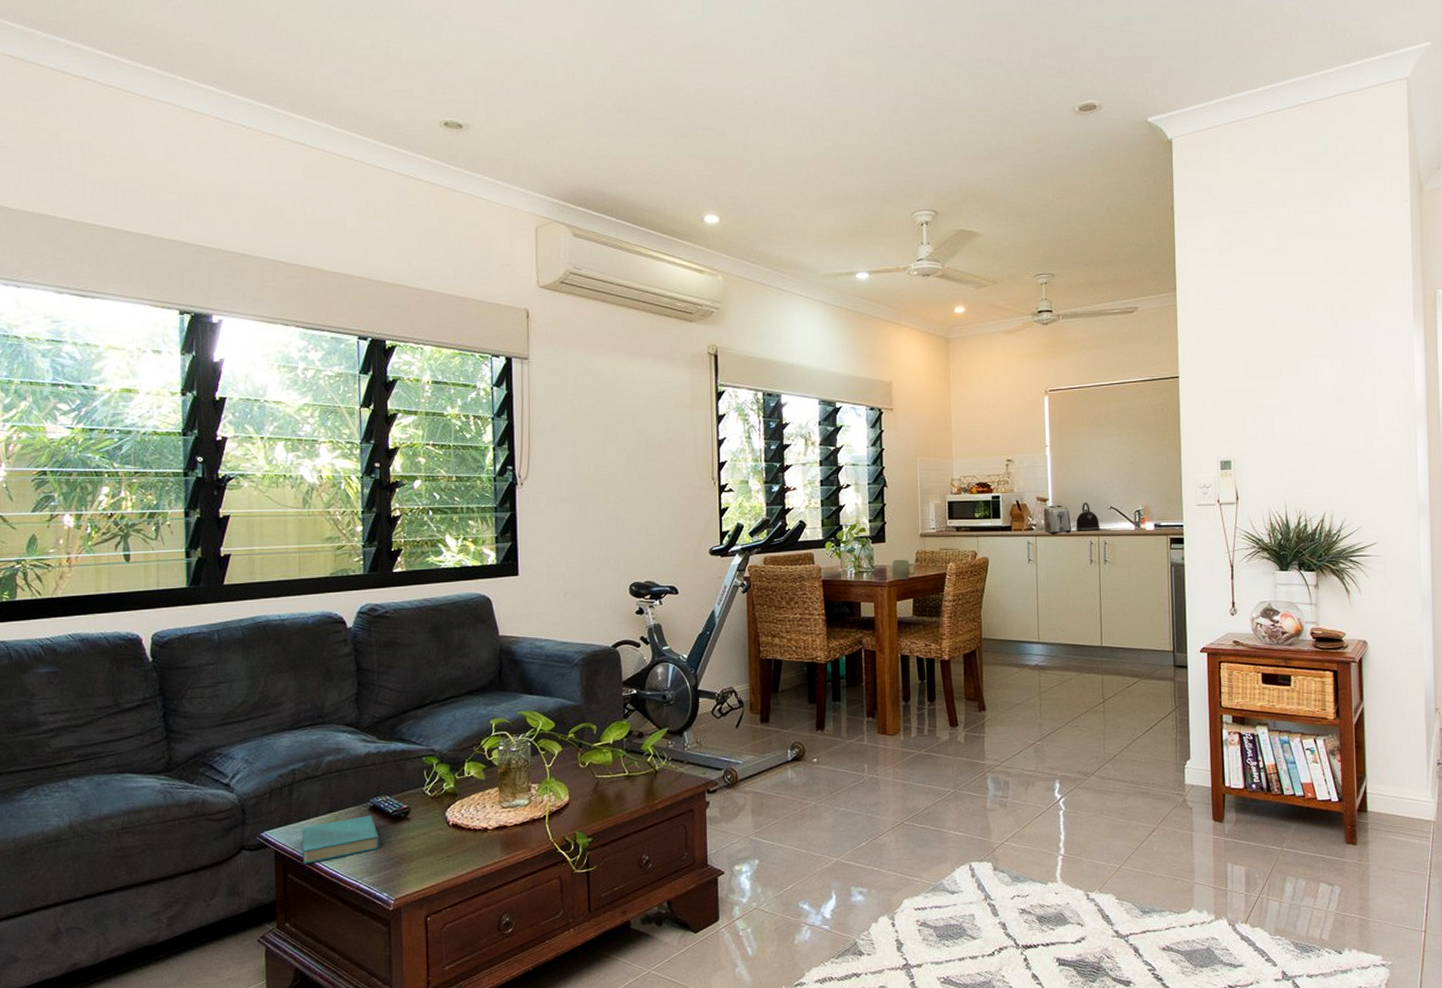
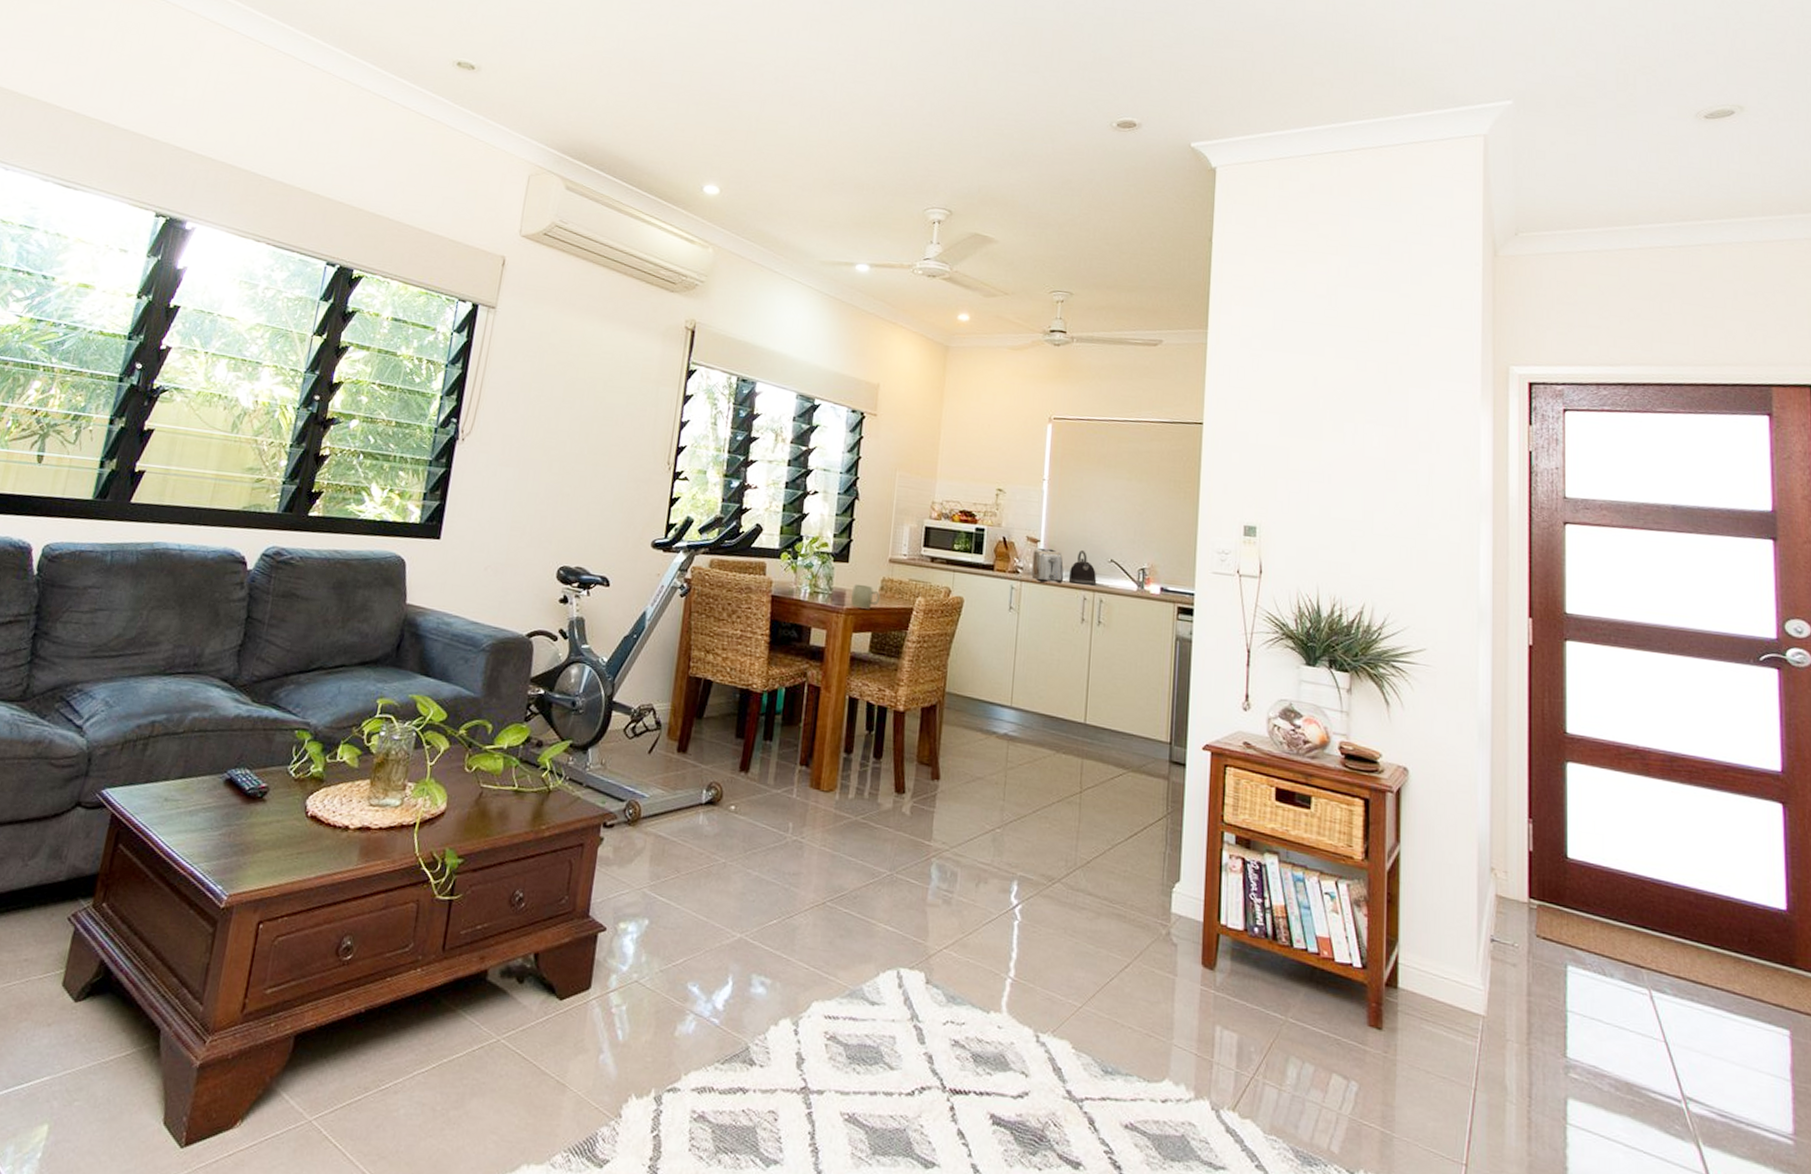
book: present [301,816,380,864] -> none [139,788,229,836]

